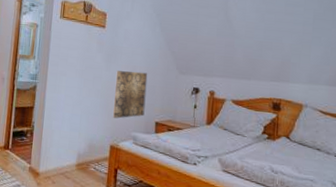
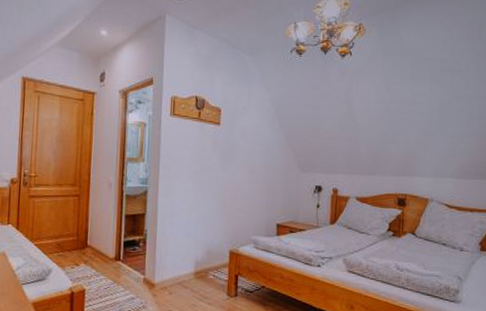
wall art: present [113,70,148,119] -> none [232,171,268,222]

